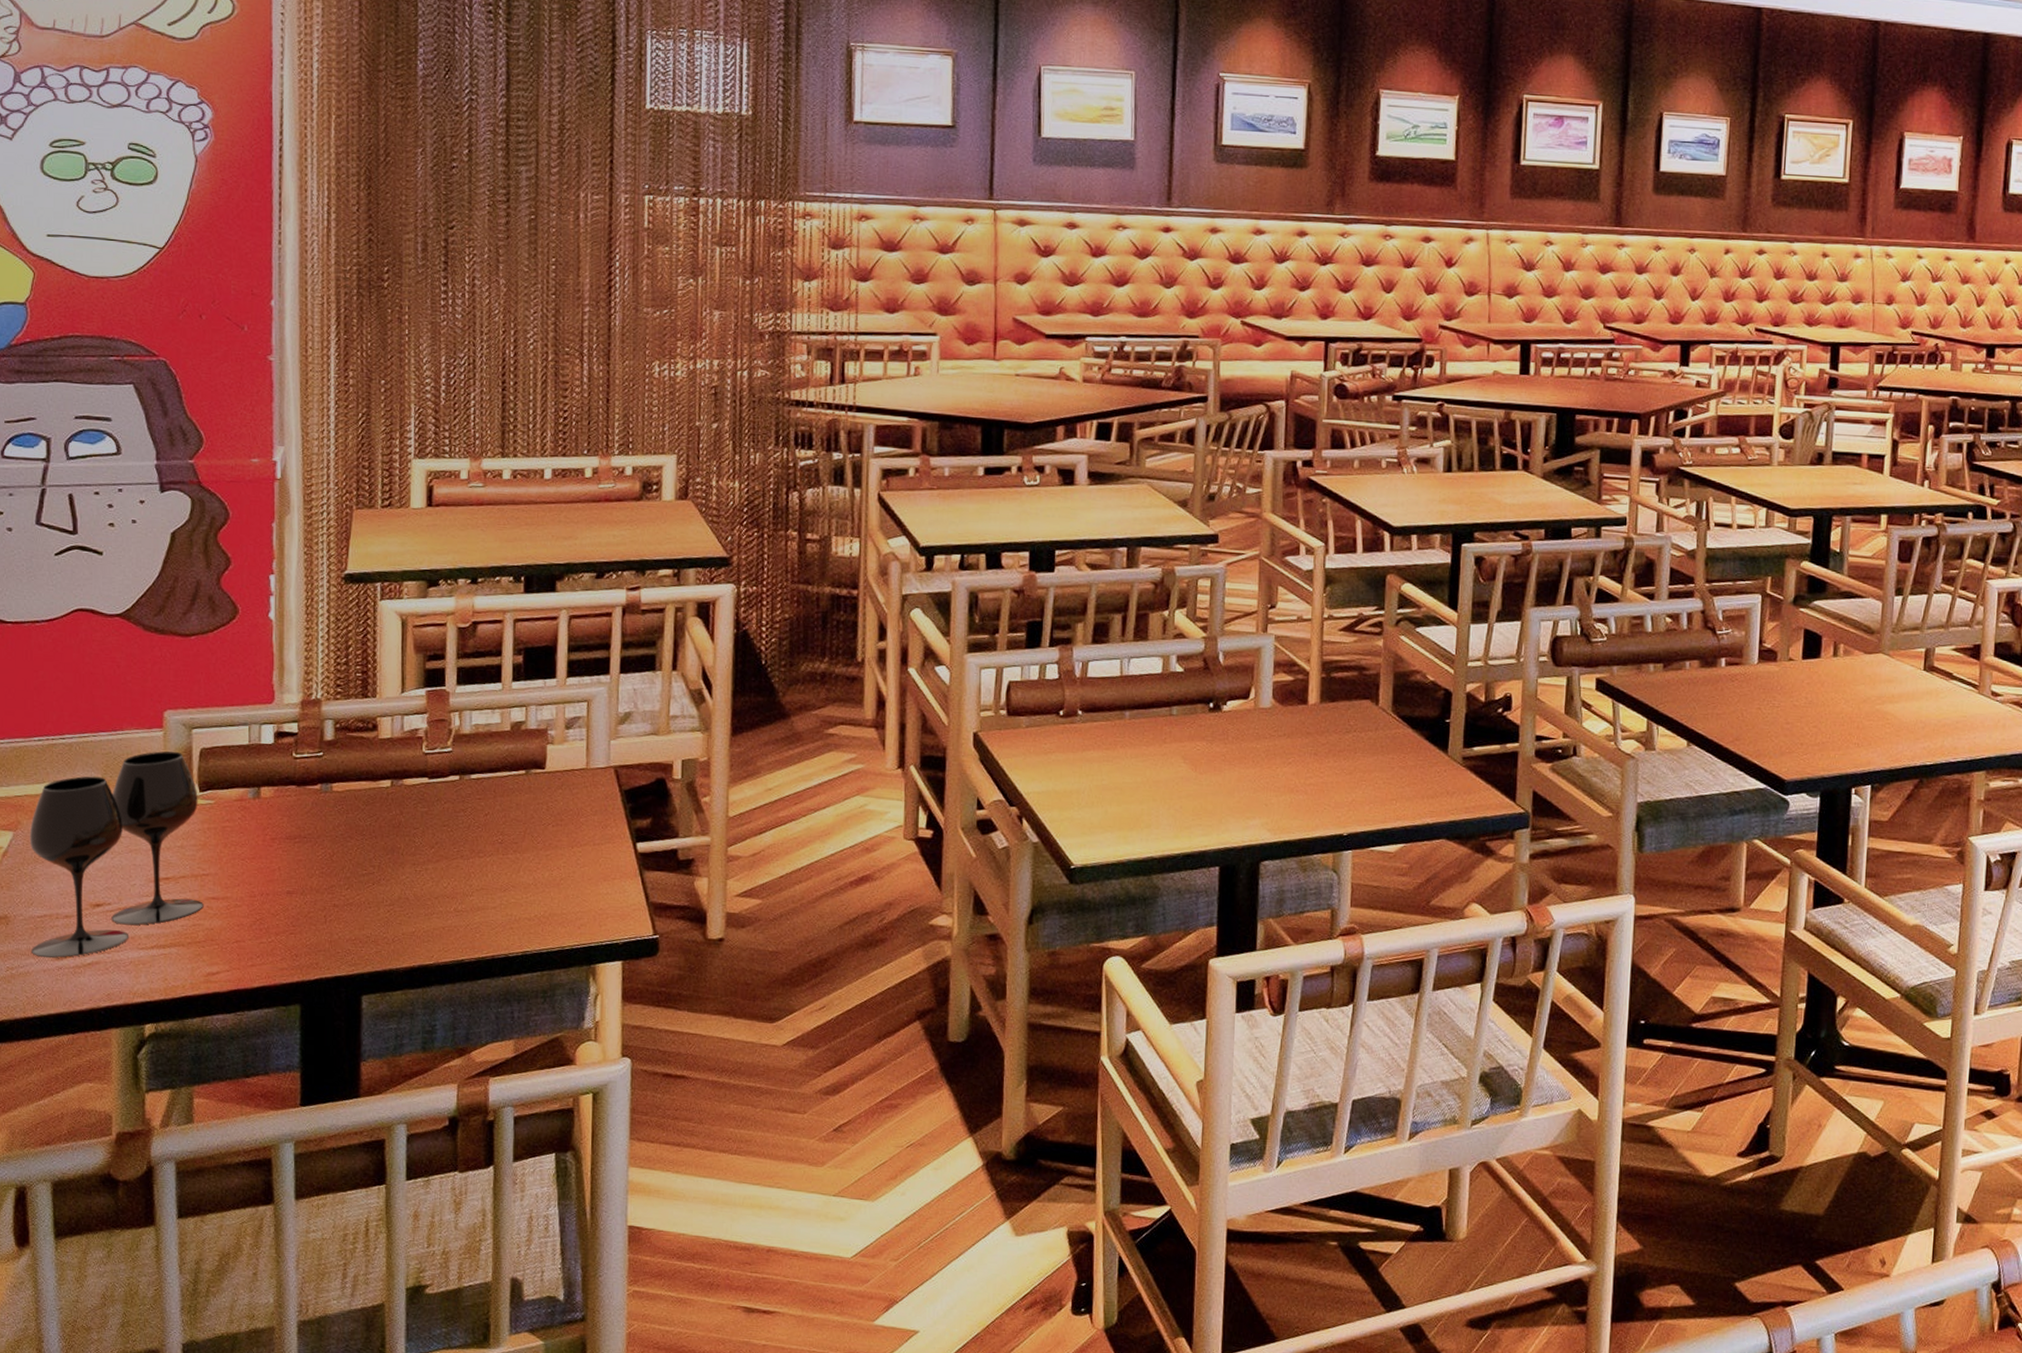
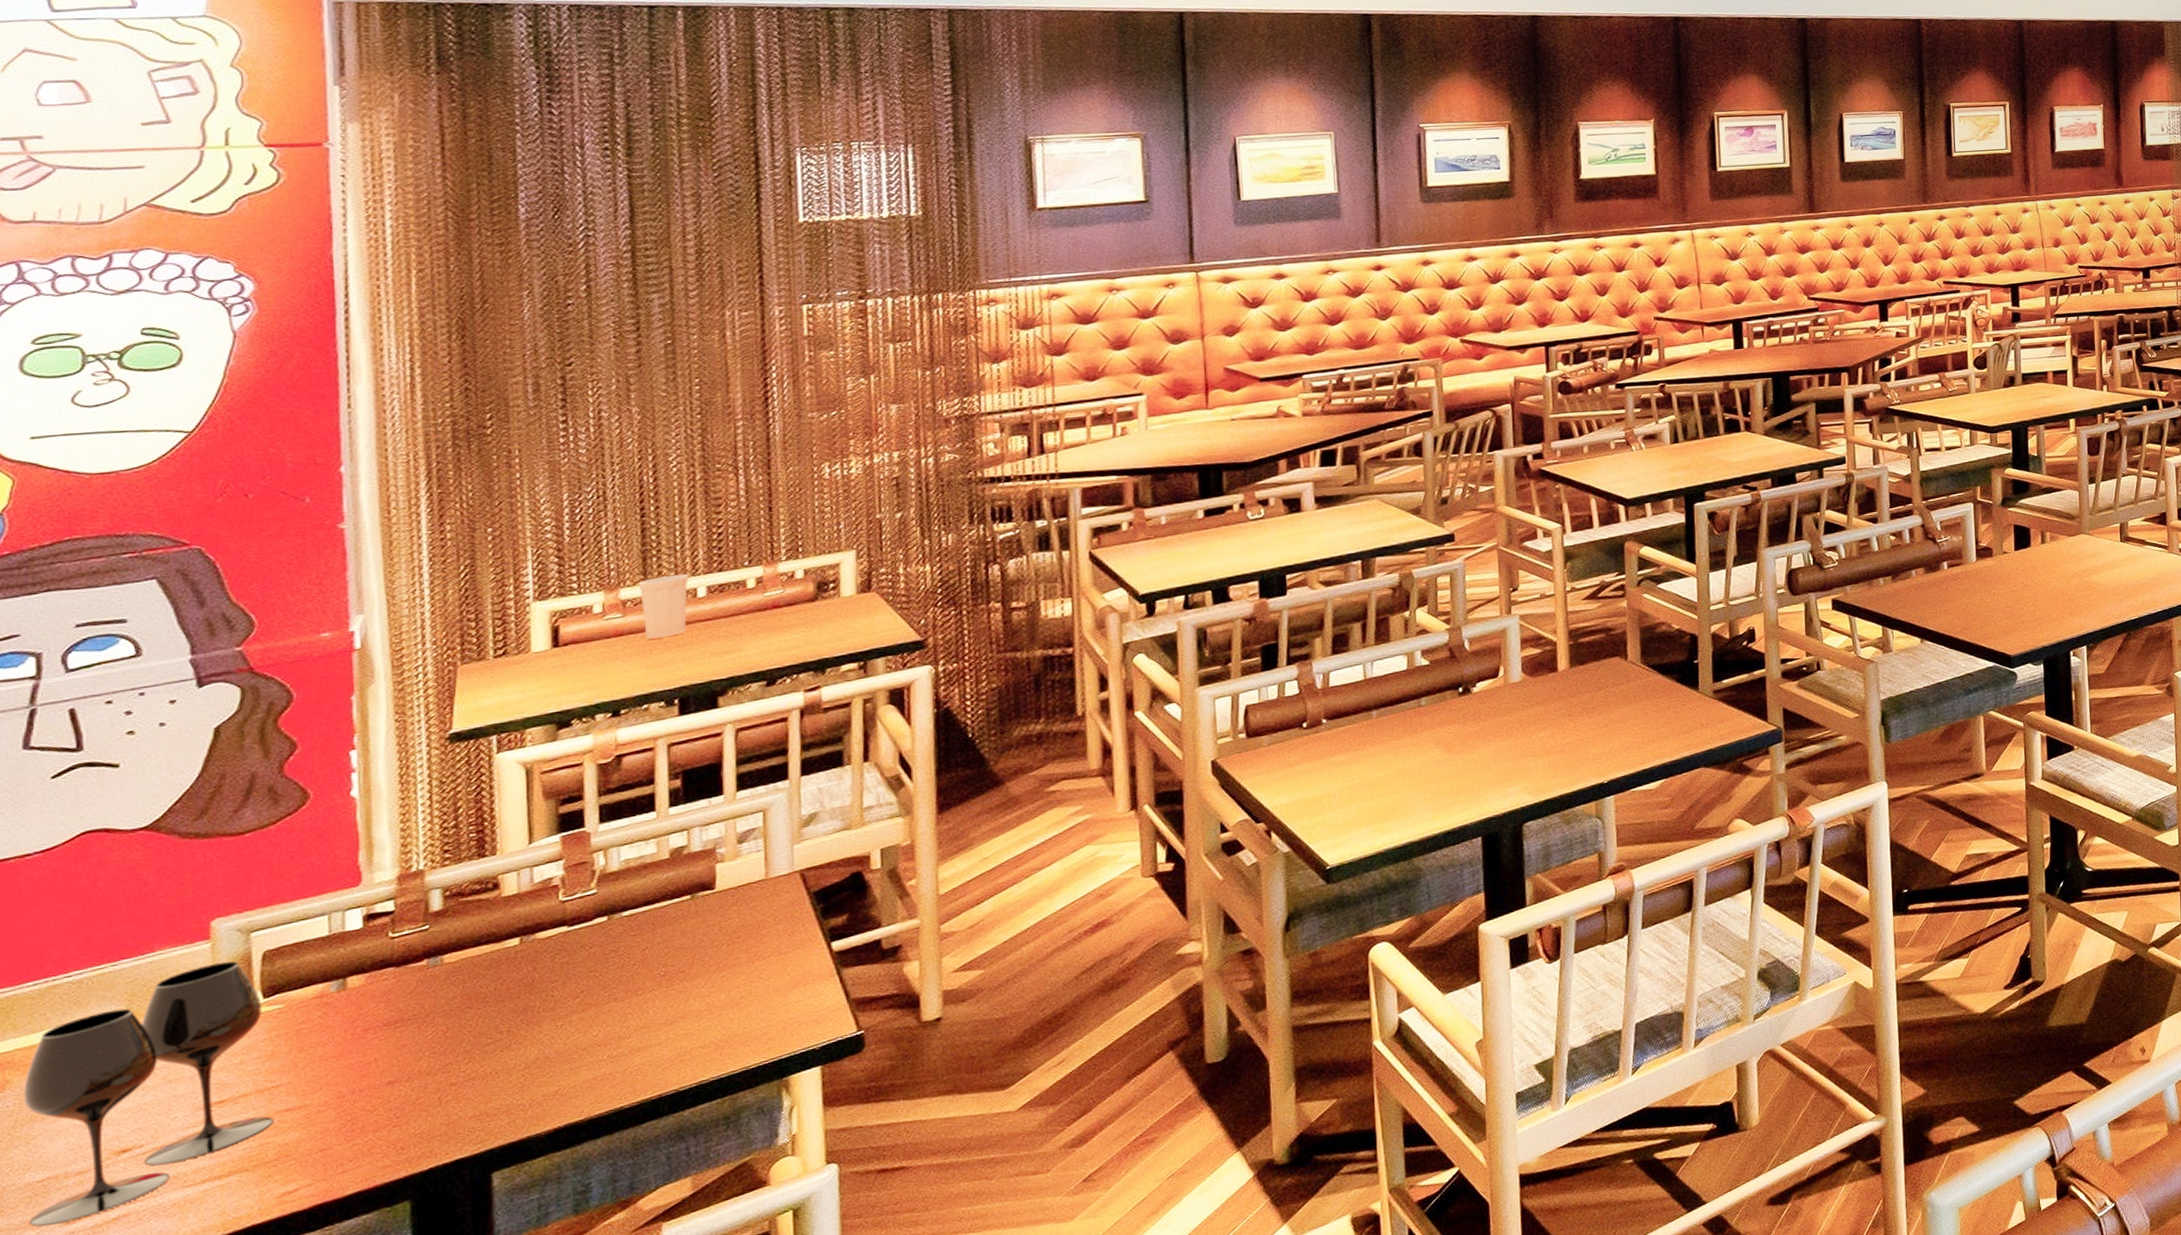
cup: none [497,452,538,514] -> present [638,574,689,640]

